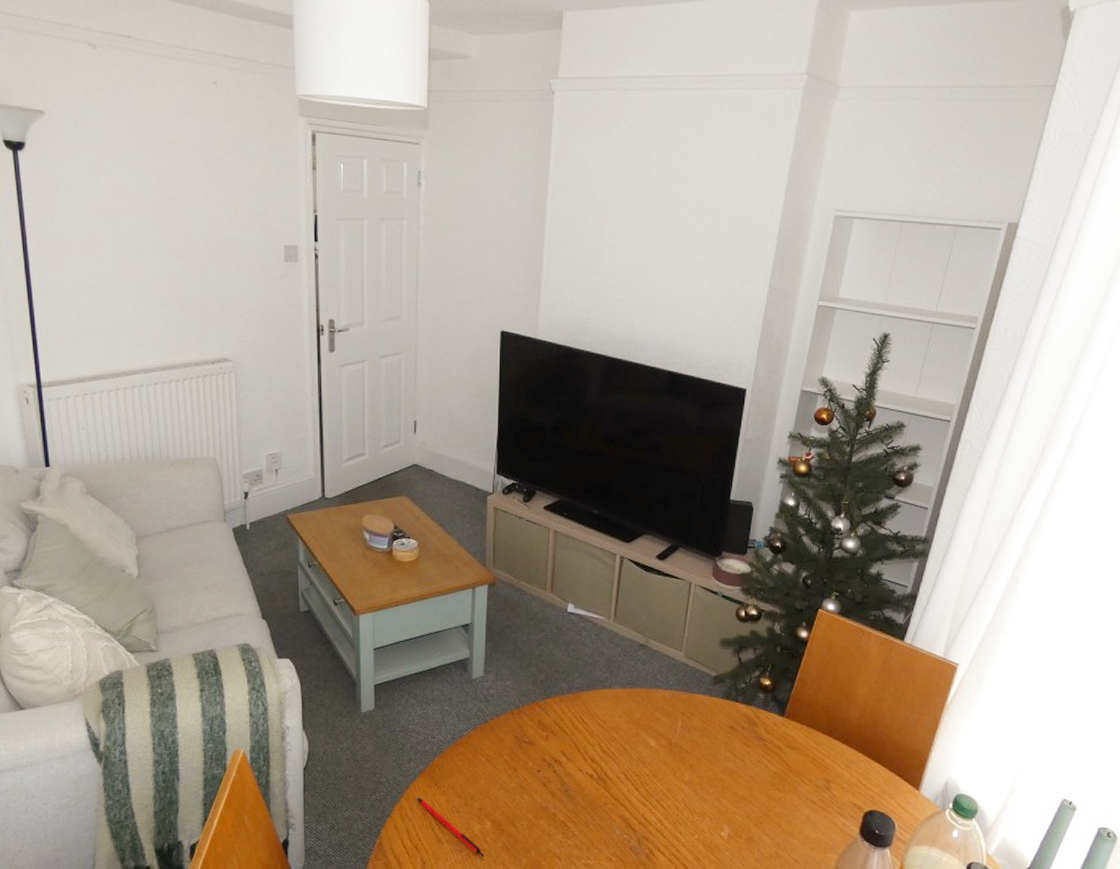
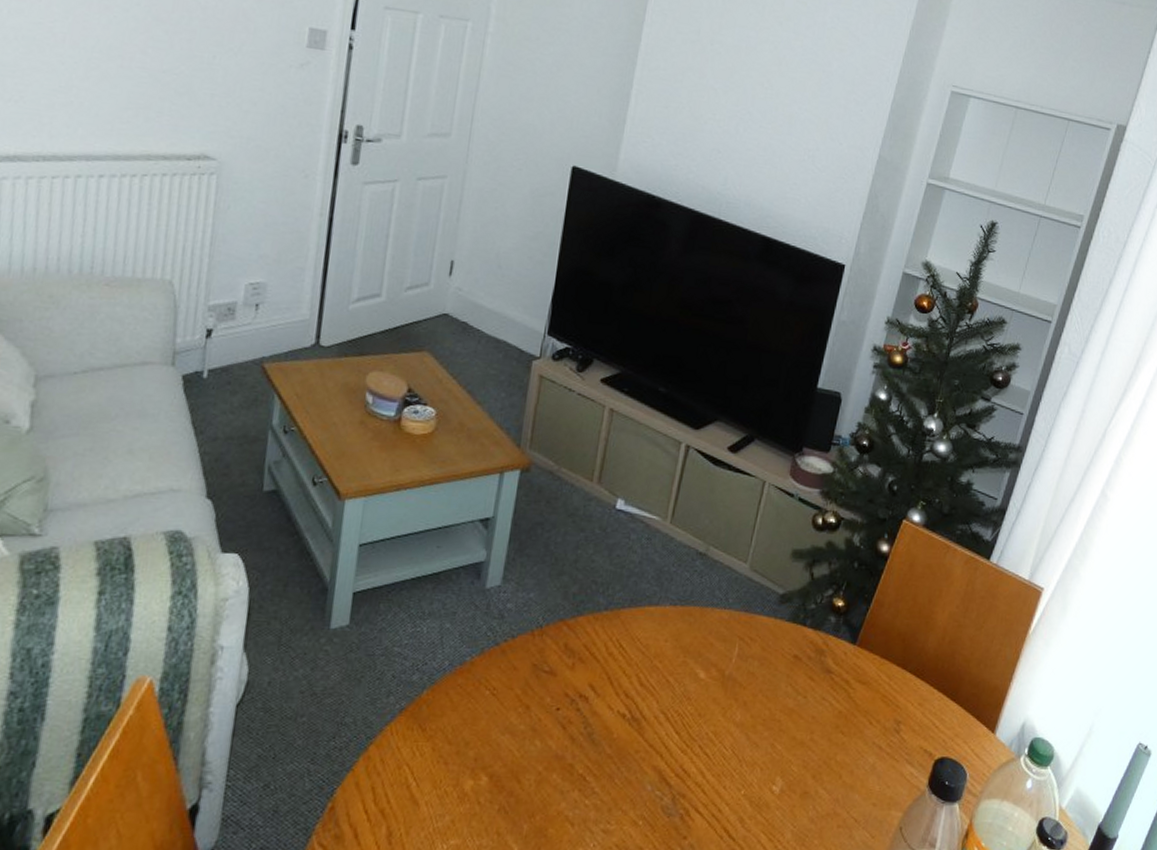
pen: present [417,797,484,857] -> none [391,744,474,824]

